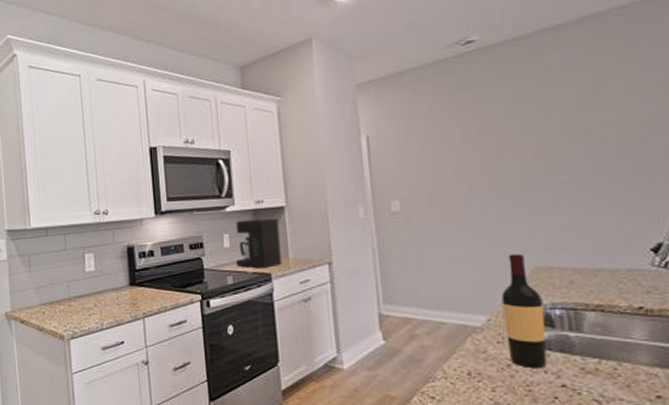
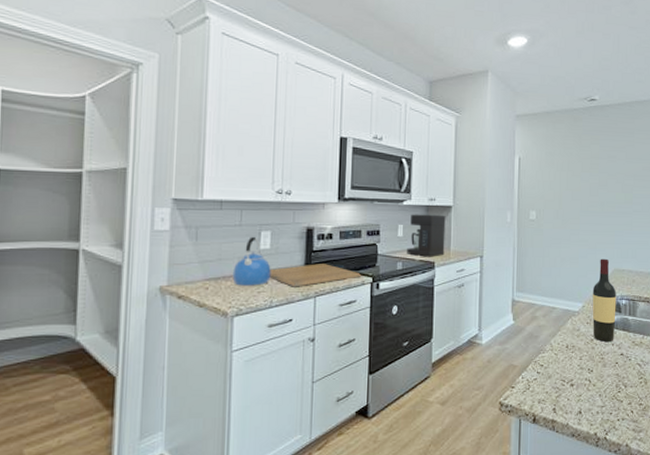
kettle: none [64,259,99,309] -> present [232,236,271,286]
chopping board: none [97,282,190,309] -> present [269,264,362,287]

